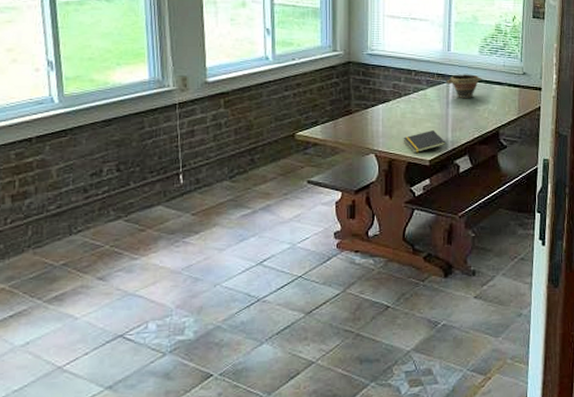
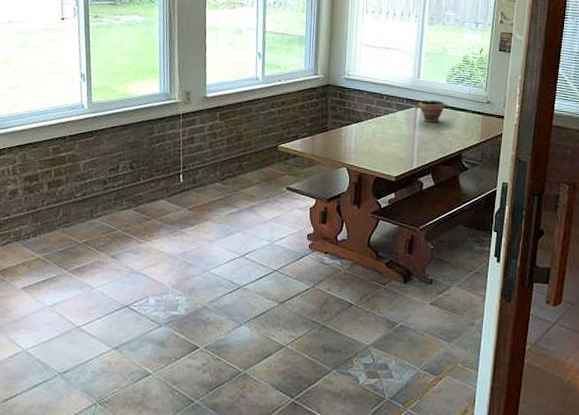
notepad: present [403,130,446,153] -> none [372,150,412,169]

